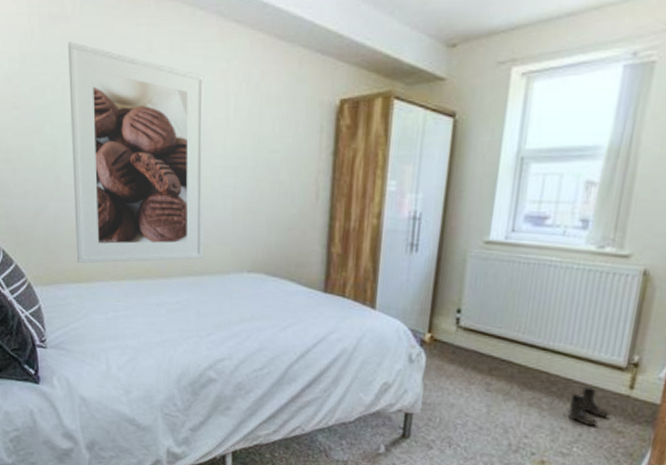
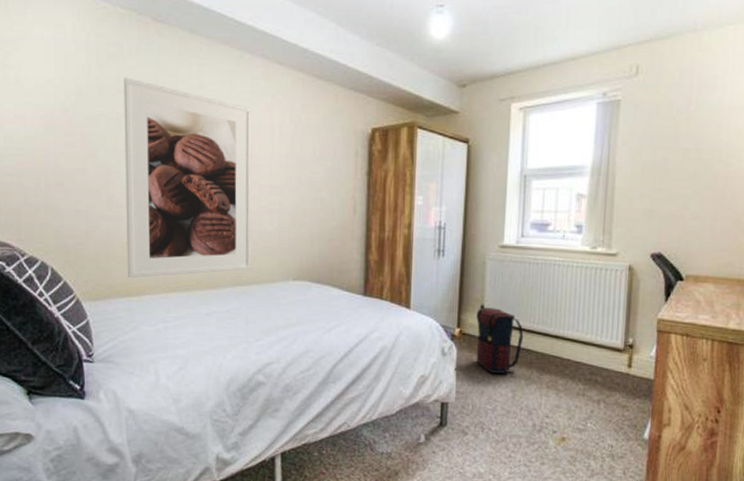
satchel: none [447,312,506,387] -> present [476,308,524,374]
boots: present [567,387,610,426] -> none [580,368,615,402]

